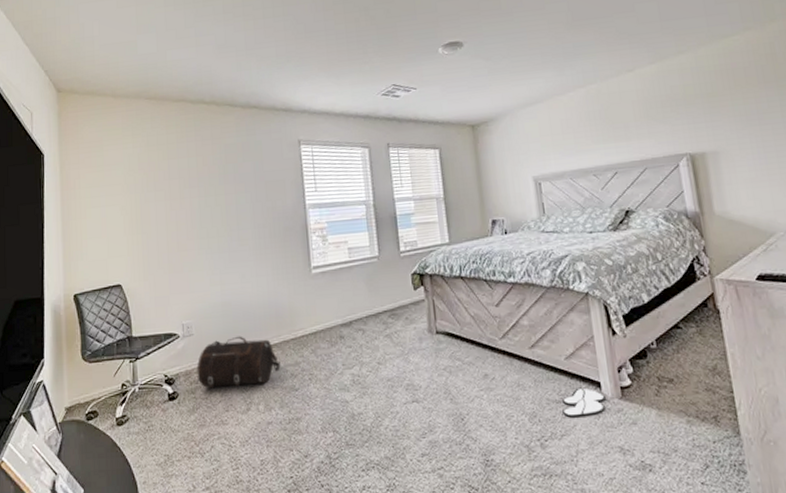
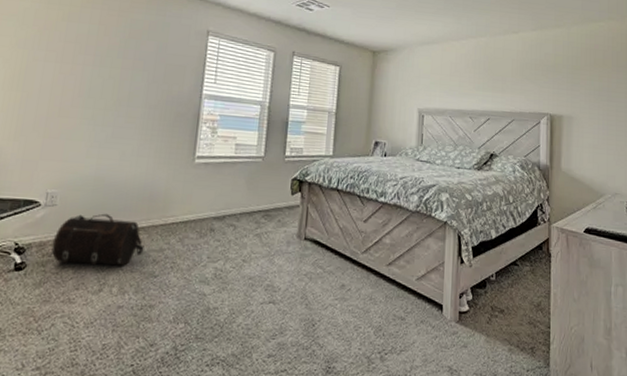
slippers: present [561,387,606,418] -> none [405,308,445,336]

